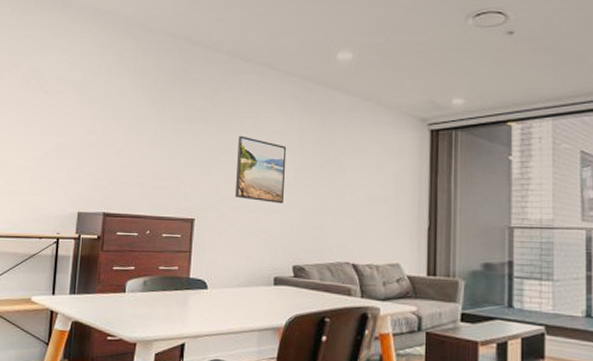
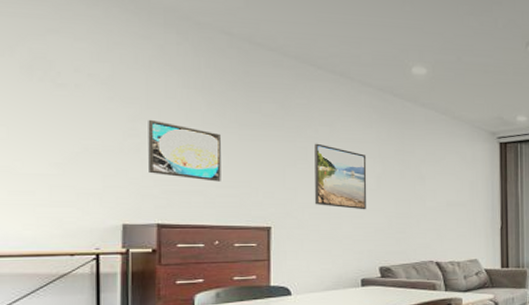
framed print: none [101,117,159,174] -> present [148,119,221,182]

